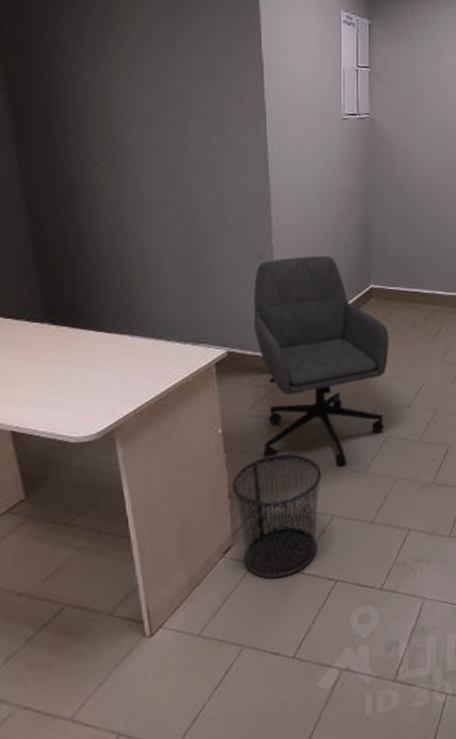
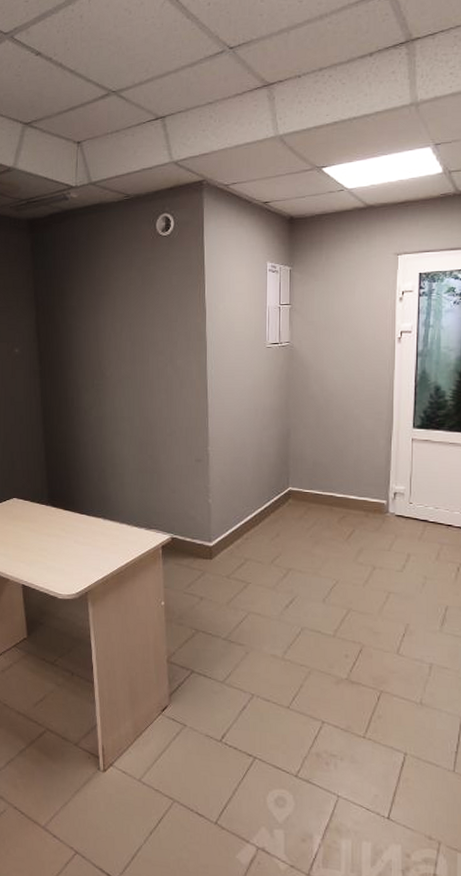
waste bin: present [231,453,322,578] -> none [170,629,244,743]
office chair: present [253,255,389,466] -> none [192,460,306,649]

